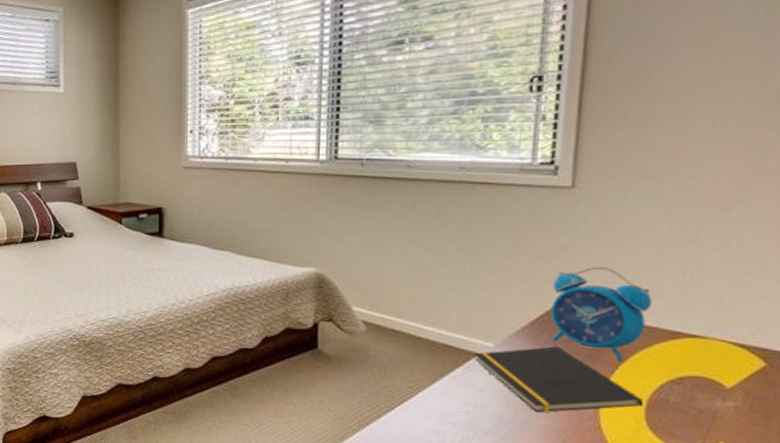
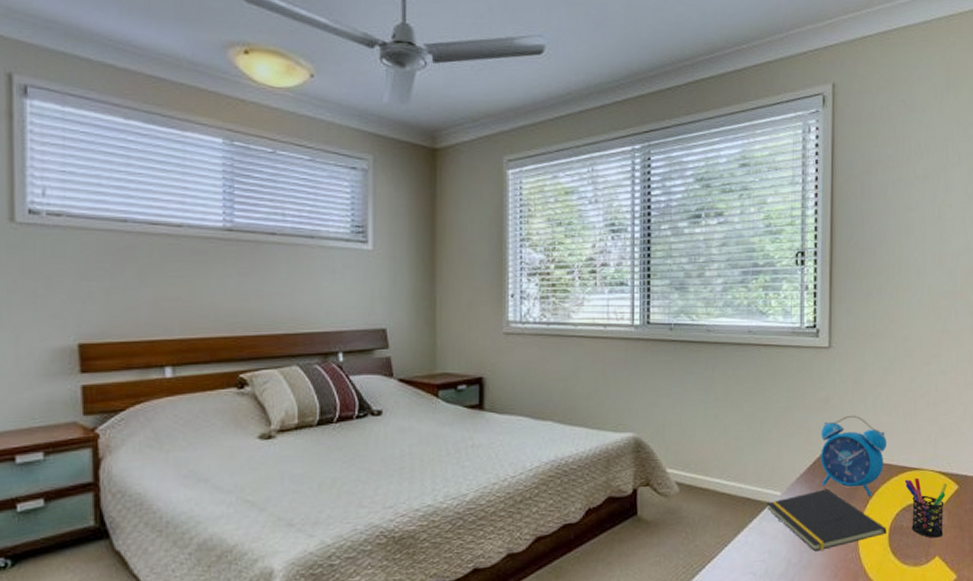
pen holder: none [676,346,747,421] -> present [904,477,947,538]

